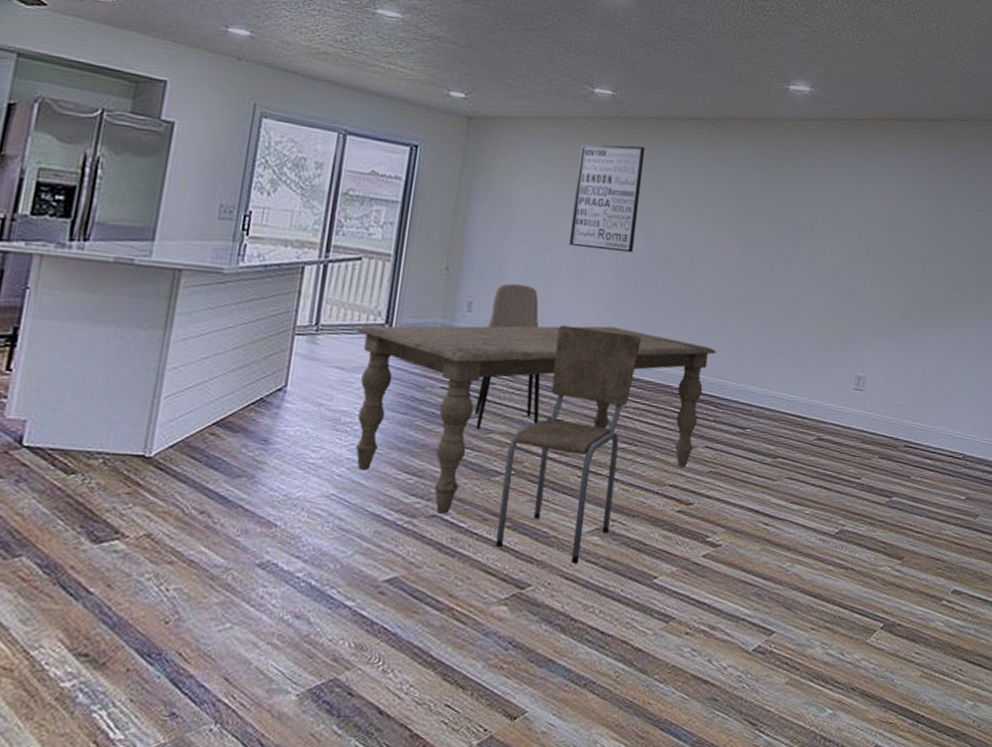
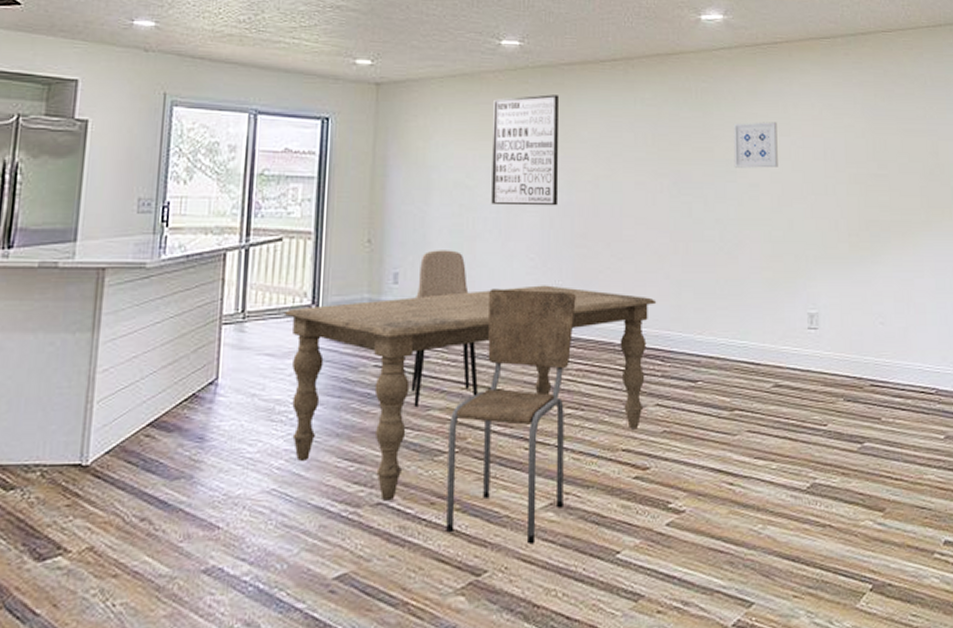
wall art: none [804,191,849,238] -> present [733,122,778,168]

